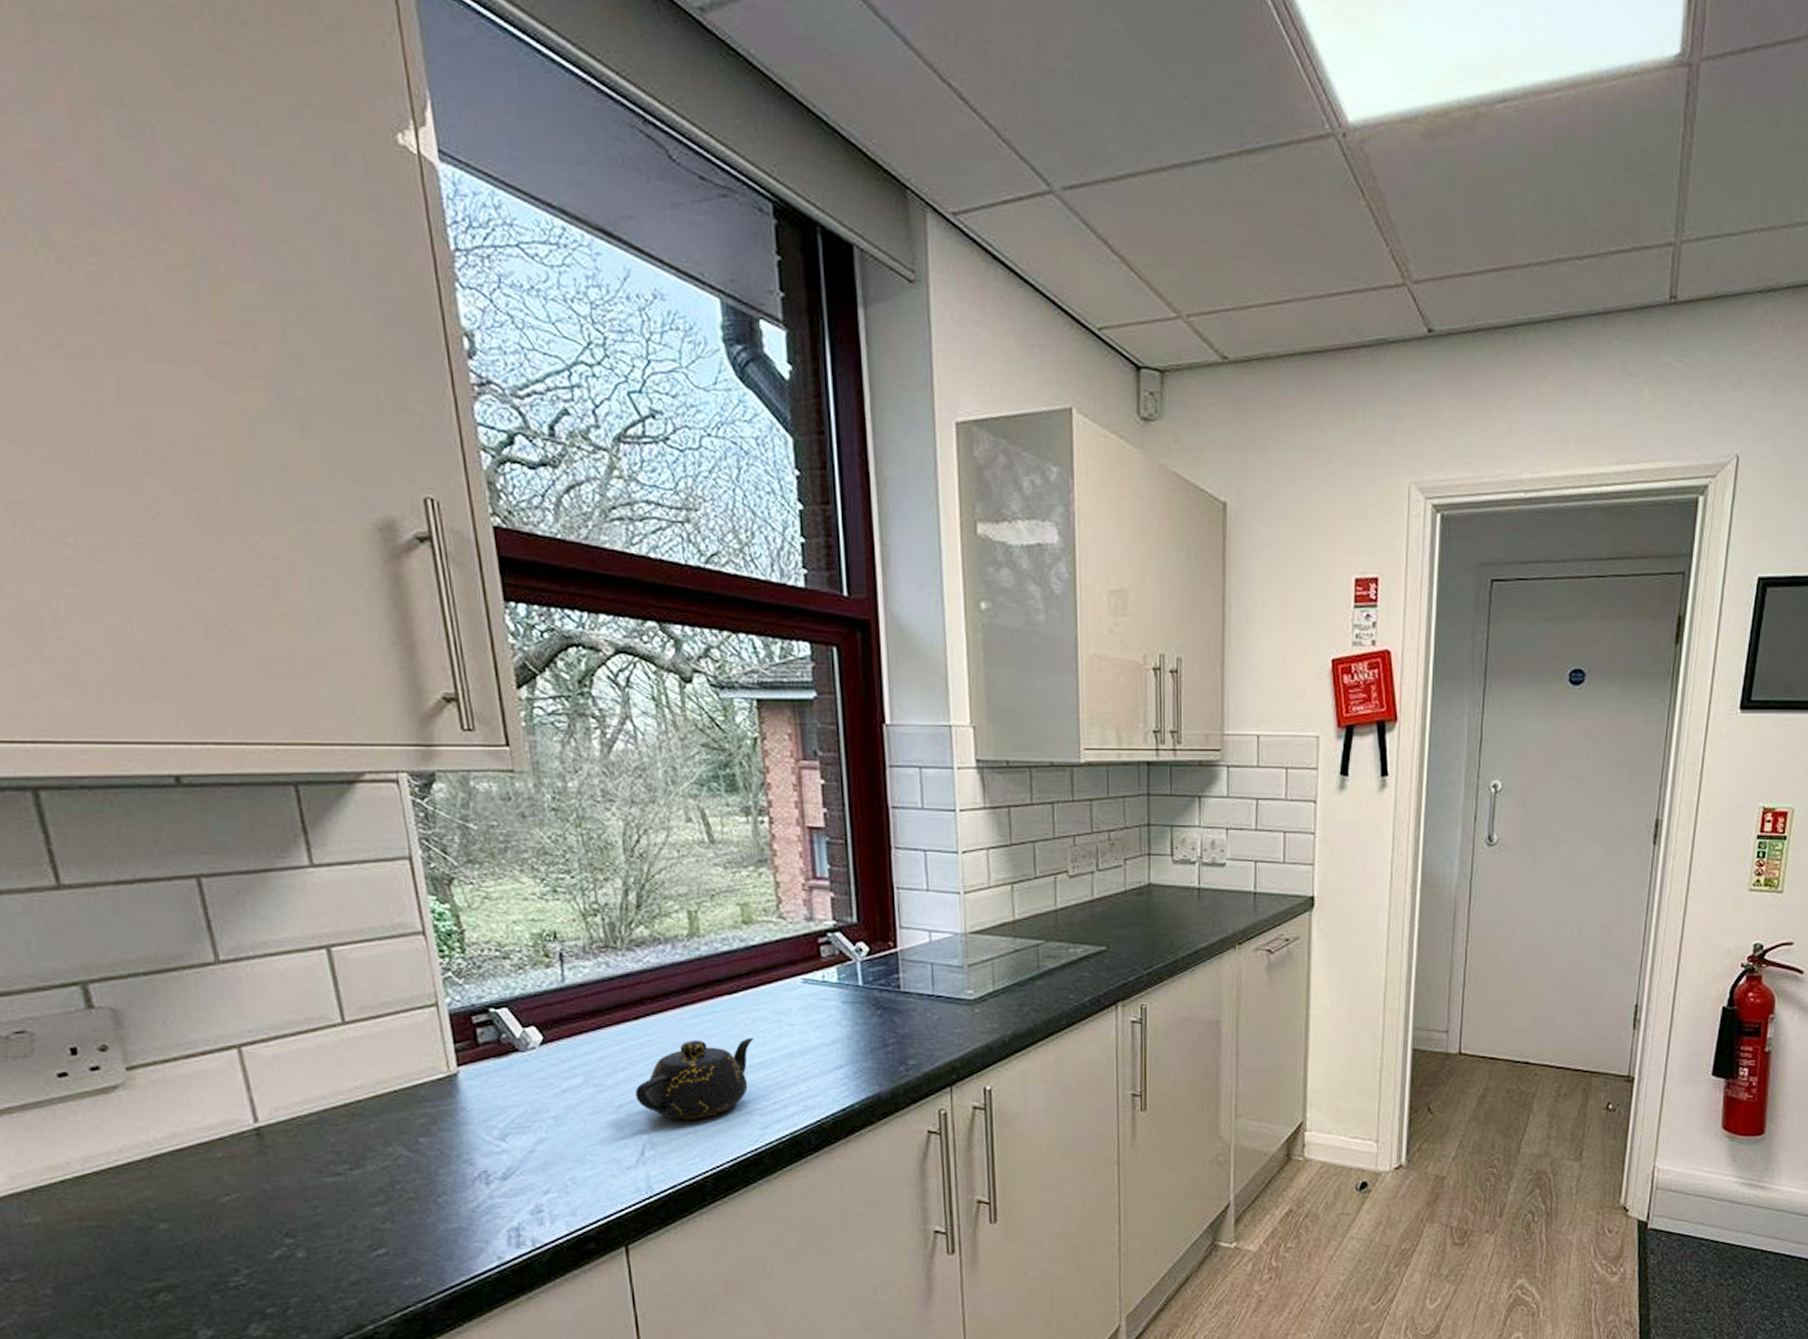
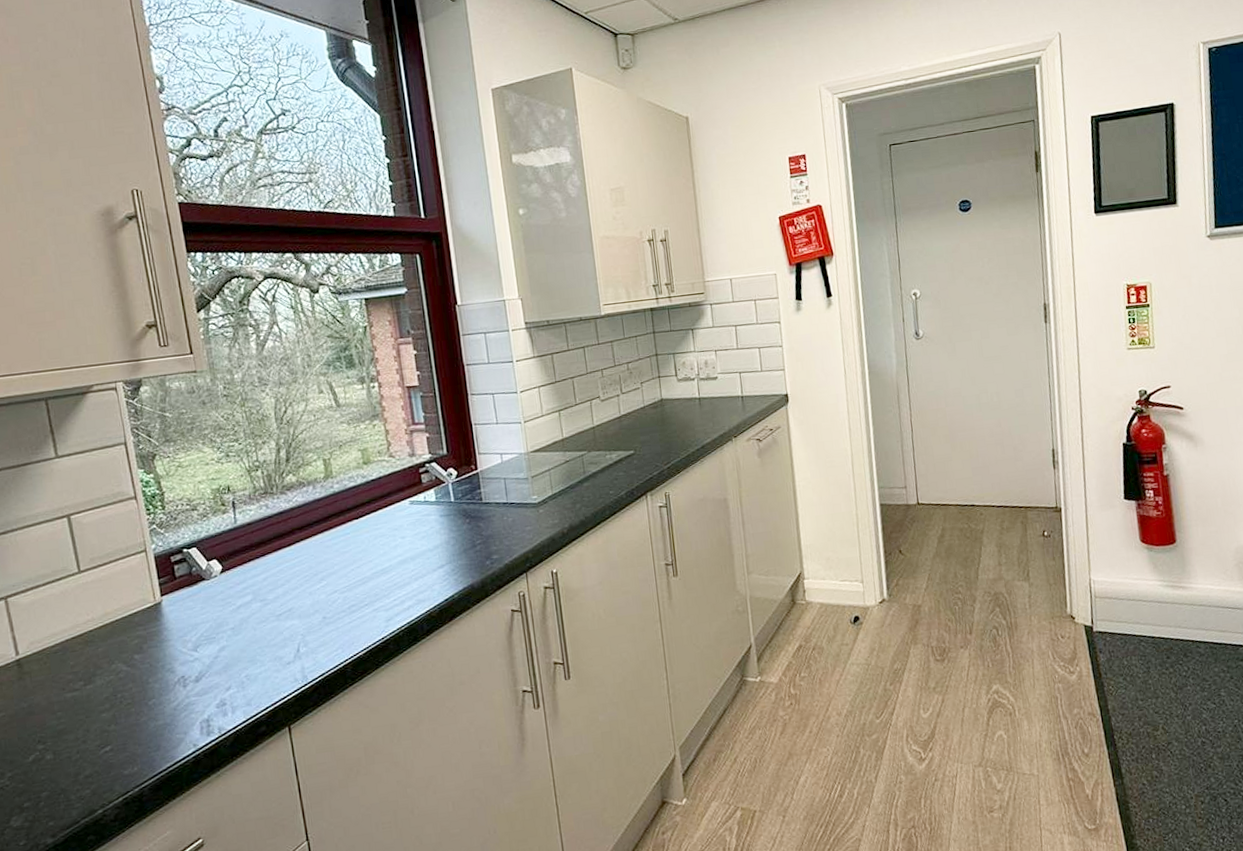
teapot: present [635,1037,753,1121] -> none [291,550,376,622]

